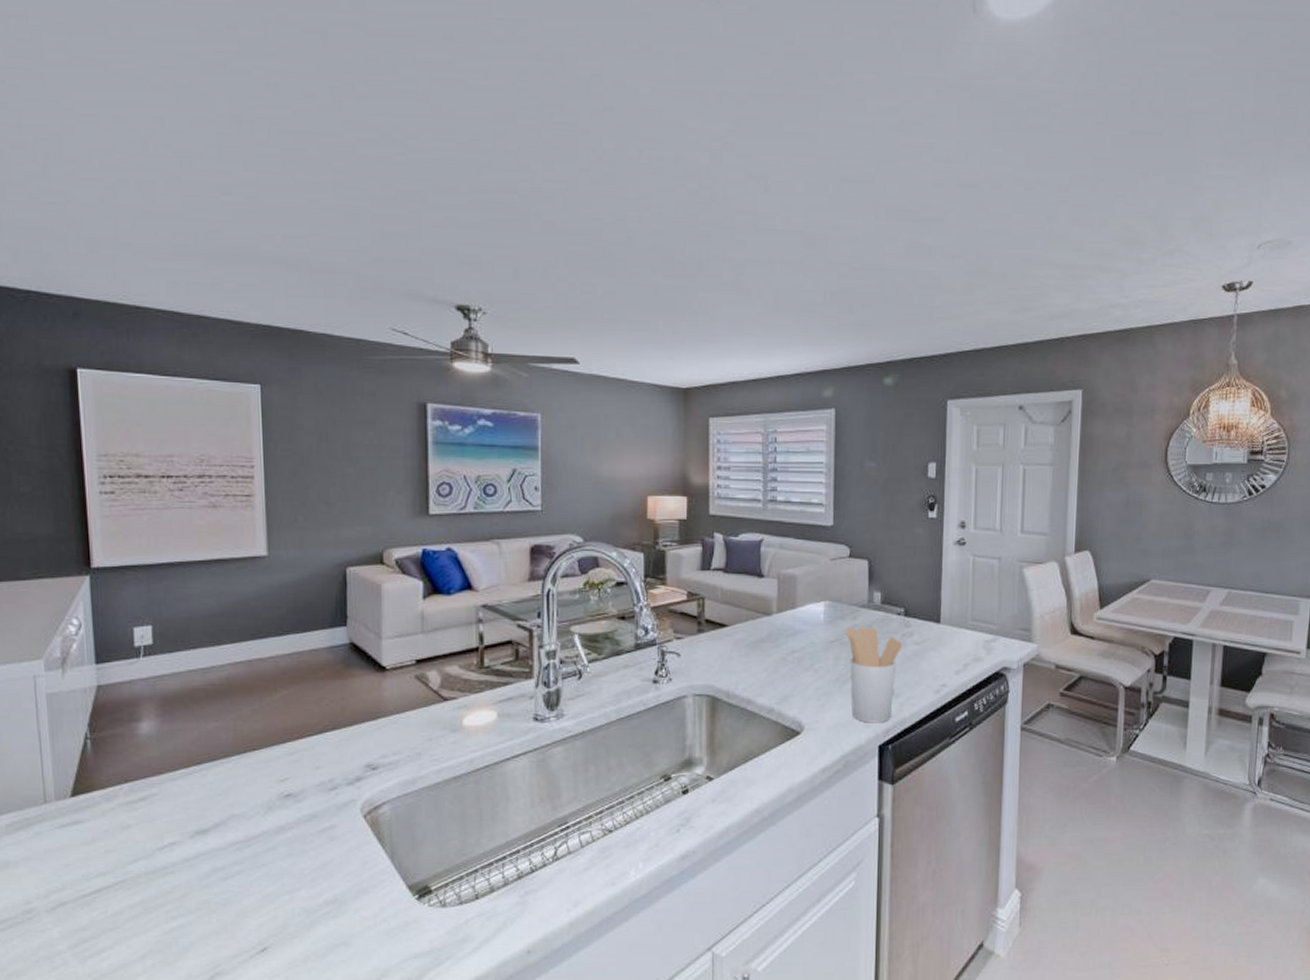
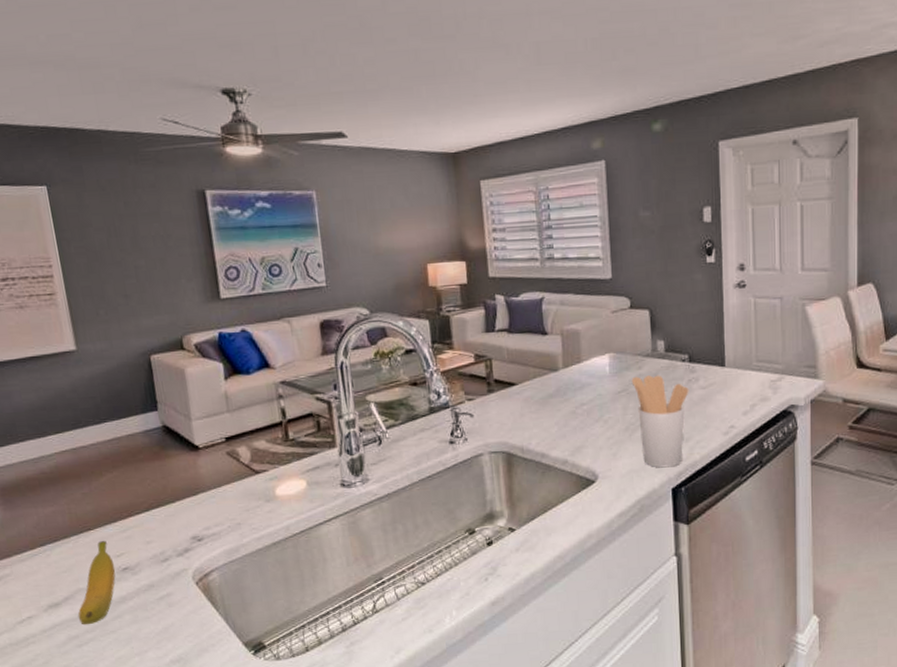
banana: none [228,763,277,856] -> present [78,541,116,625]

